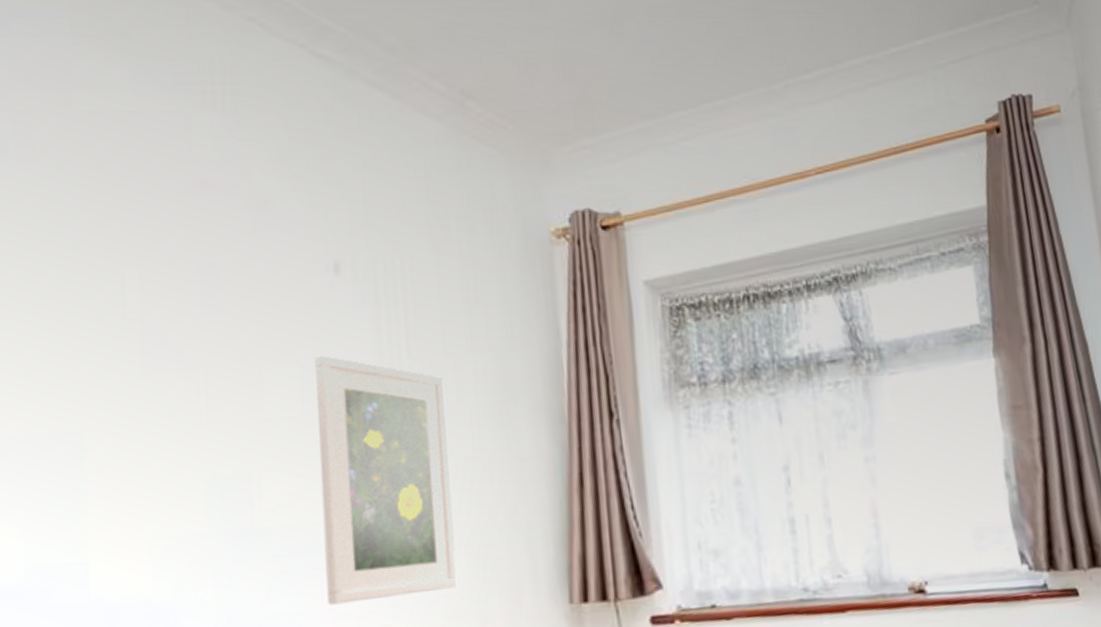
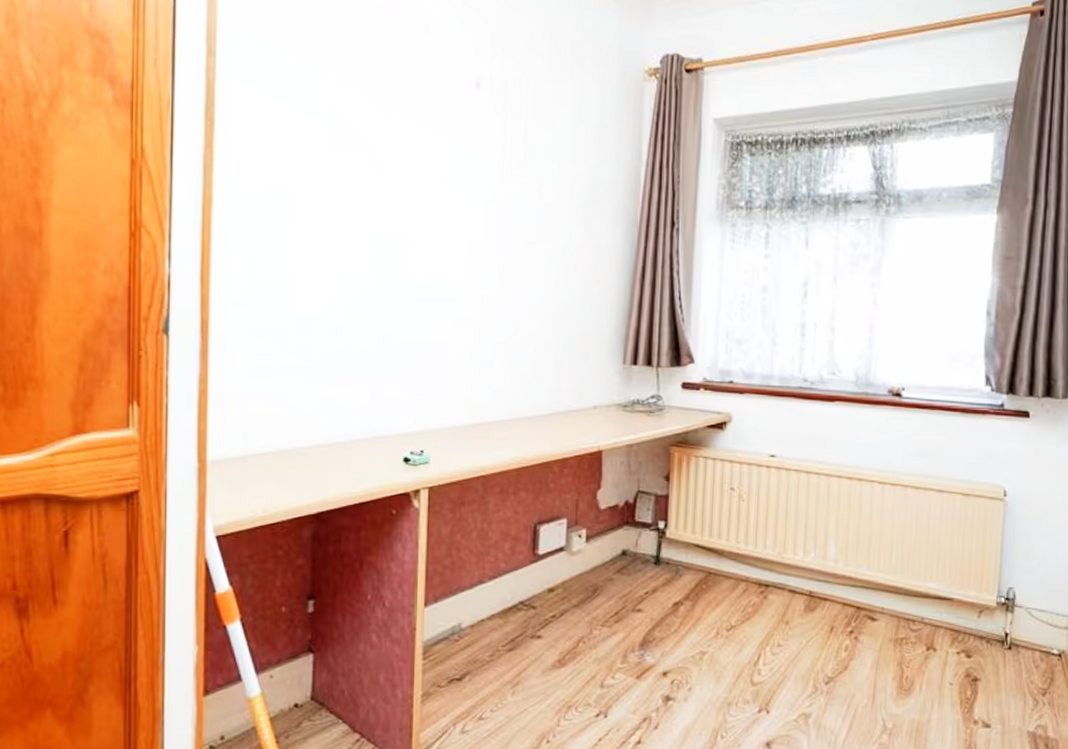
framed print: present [315,355,458,605] -> none [450,152,549,341]

